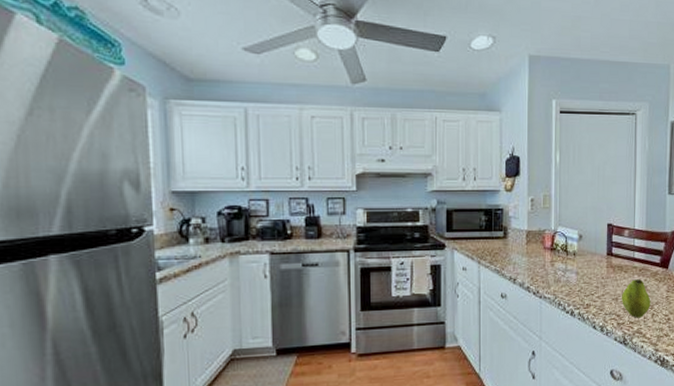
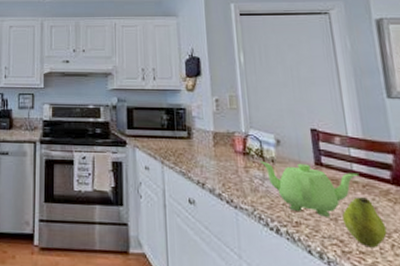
teapot: none [563,254,638,298] -> present [259,160,360,217]

